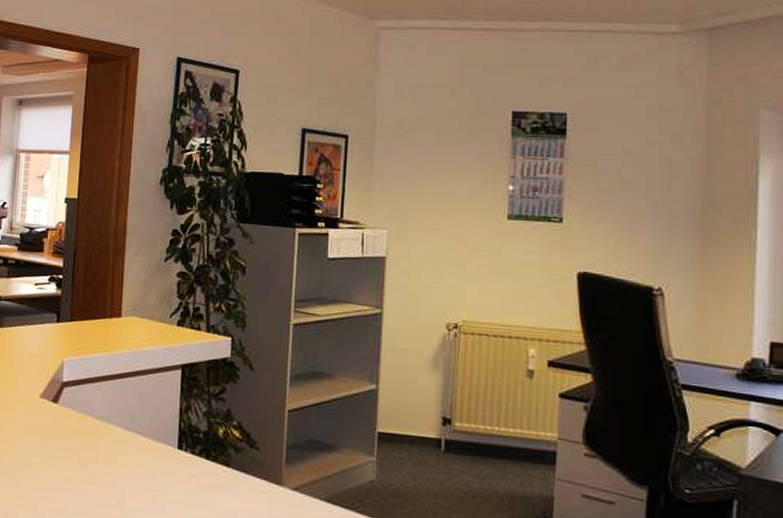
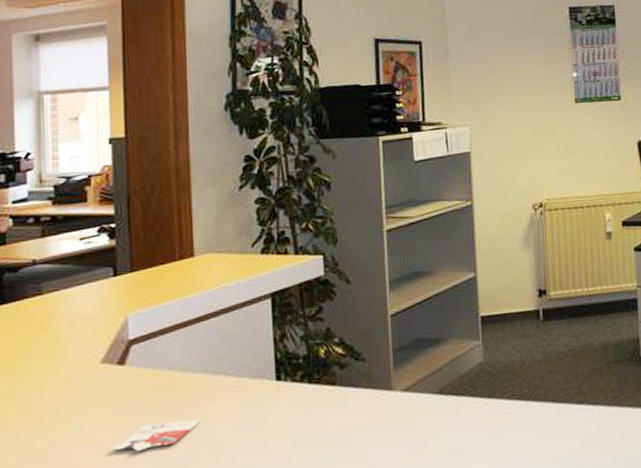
business card: none [41,461,112,485] -> present [113,419,201,452]

